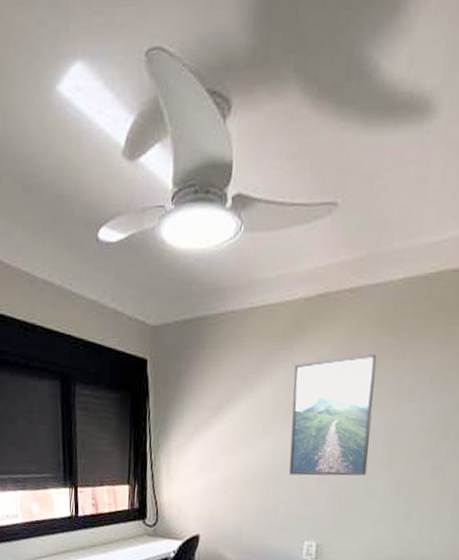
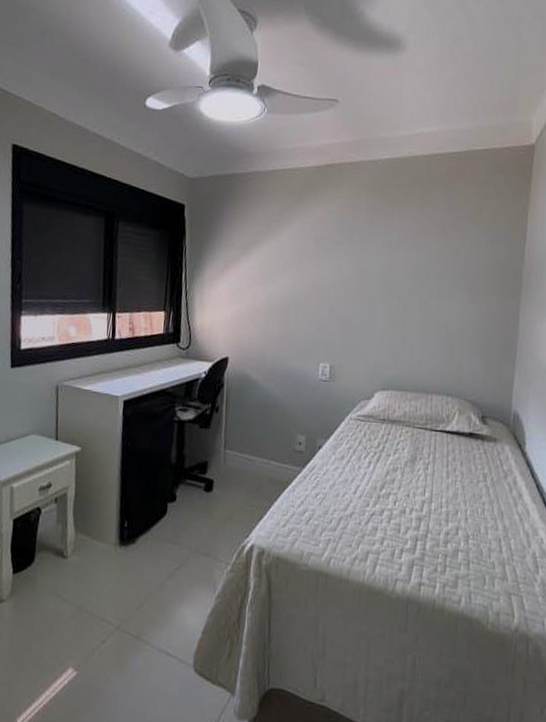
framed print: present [289,354,377,476] -> none [306,212,372,308]

